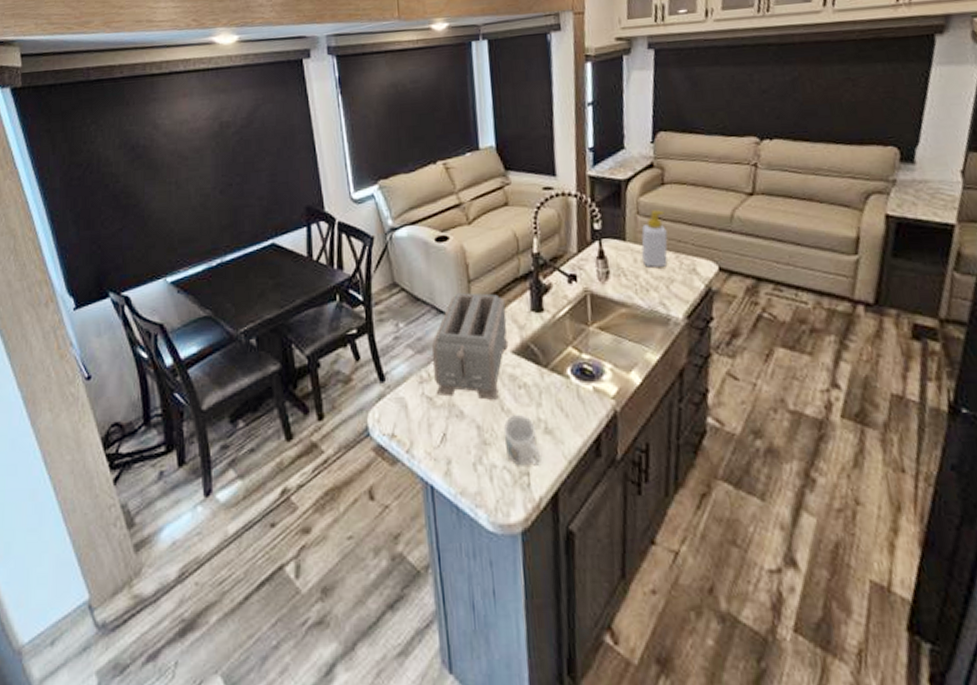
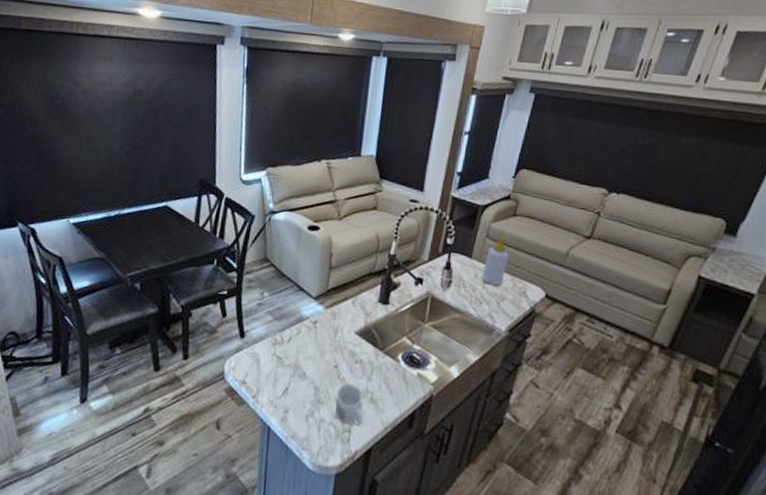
toaster: present [431,293,509,400] -> none [286,276,358,369]

